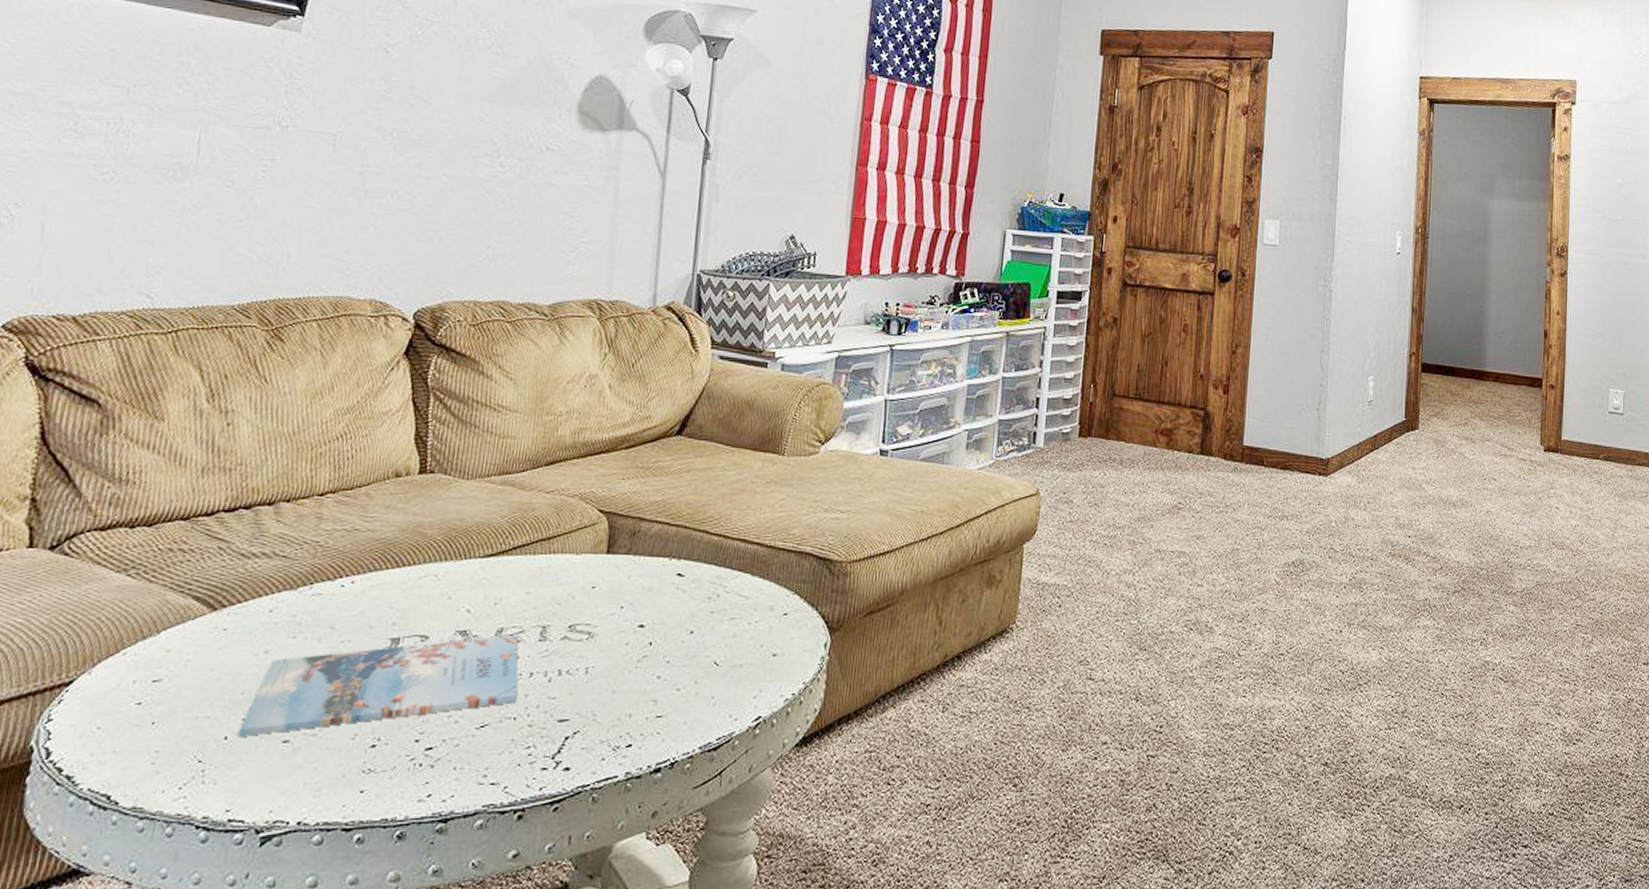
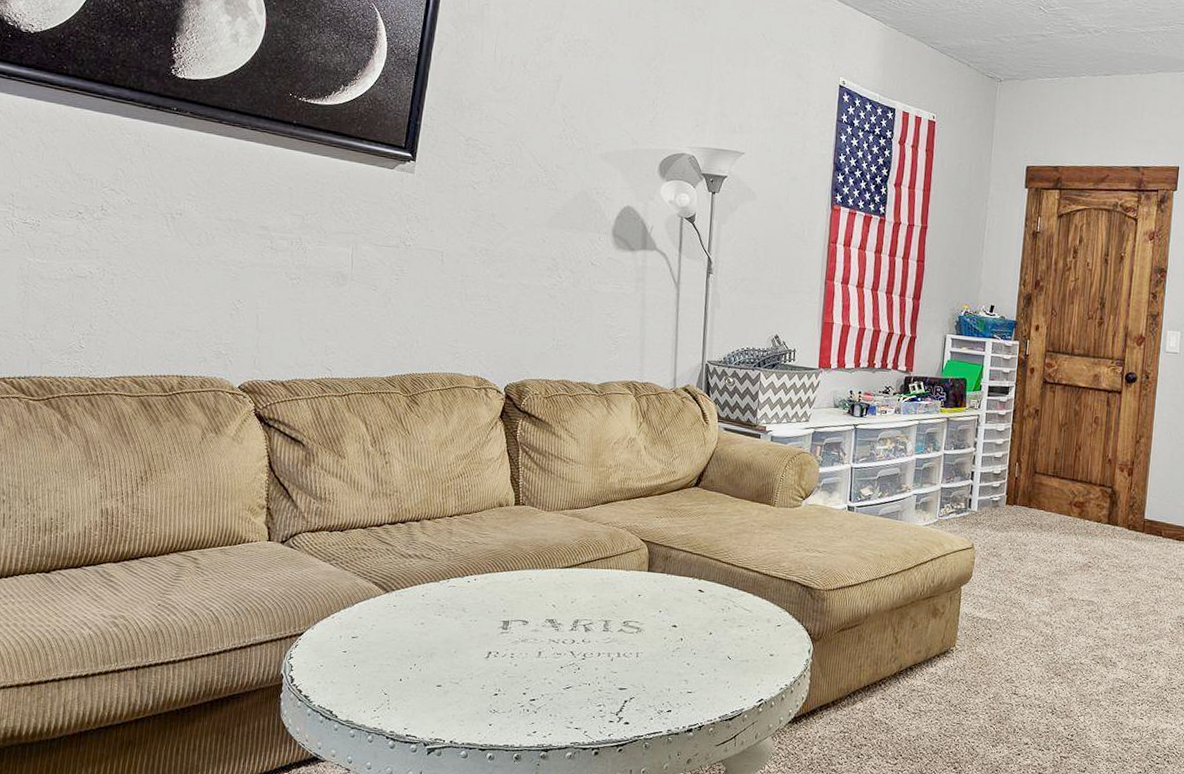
magazine: present [238,634,519,736] -> none [408,625,591,680]

